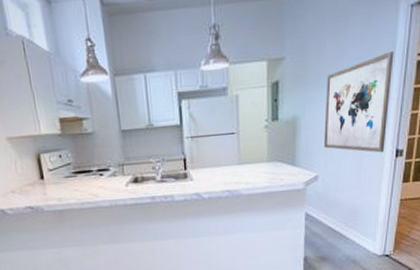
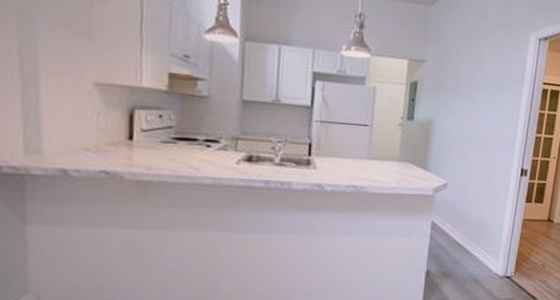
wall art: present [323,51,394,153] -> none [455,75,524,170]

